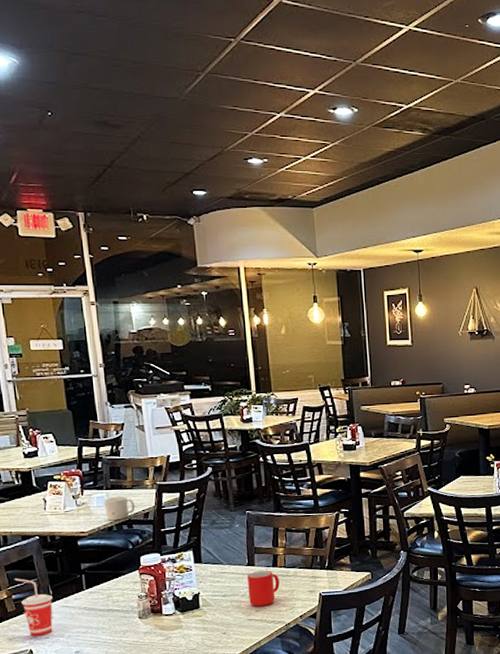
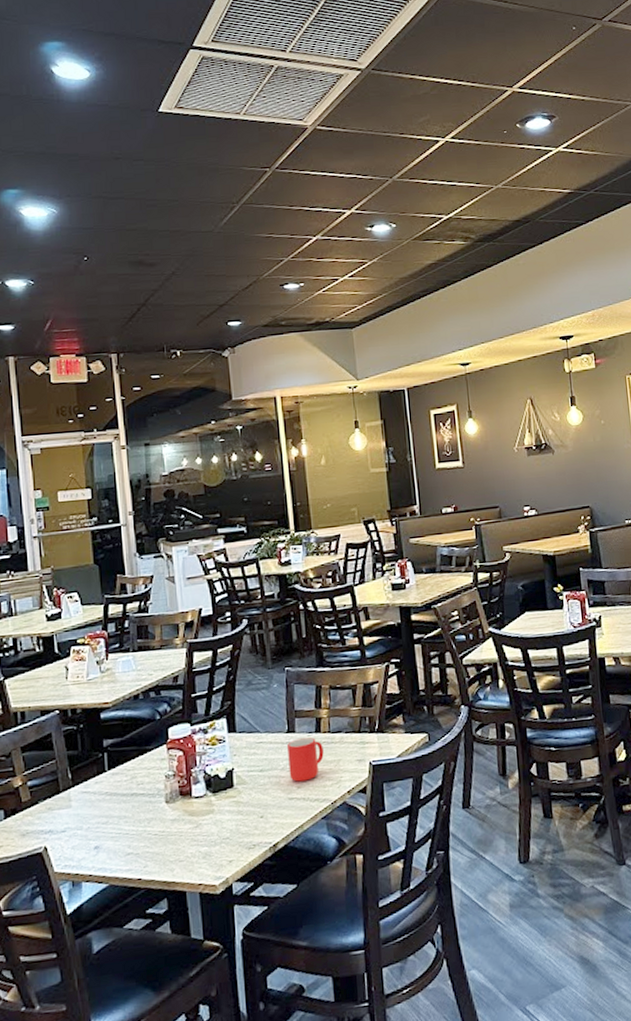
beverage cup: present [14,578,53,636] -> none [30,760,71,830]
mug: present [103,496,135,521] -> none [129,658,163,688]

